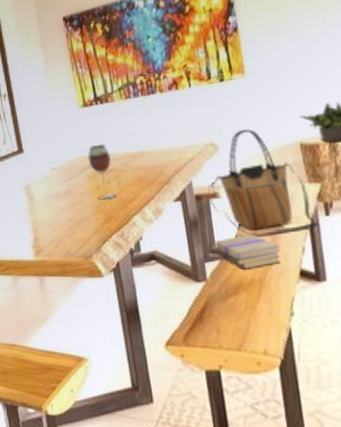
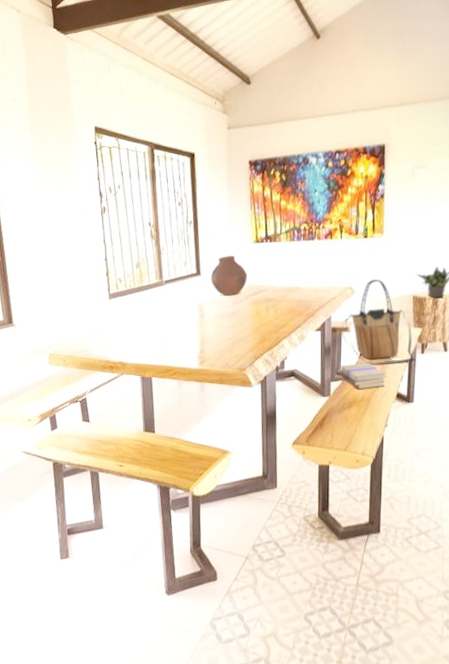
vase: none [35,124,80,173] -> present [210,255,248,296]
wineglass: present [87,143,116,201] -> none [253,276,272,325]

